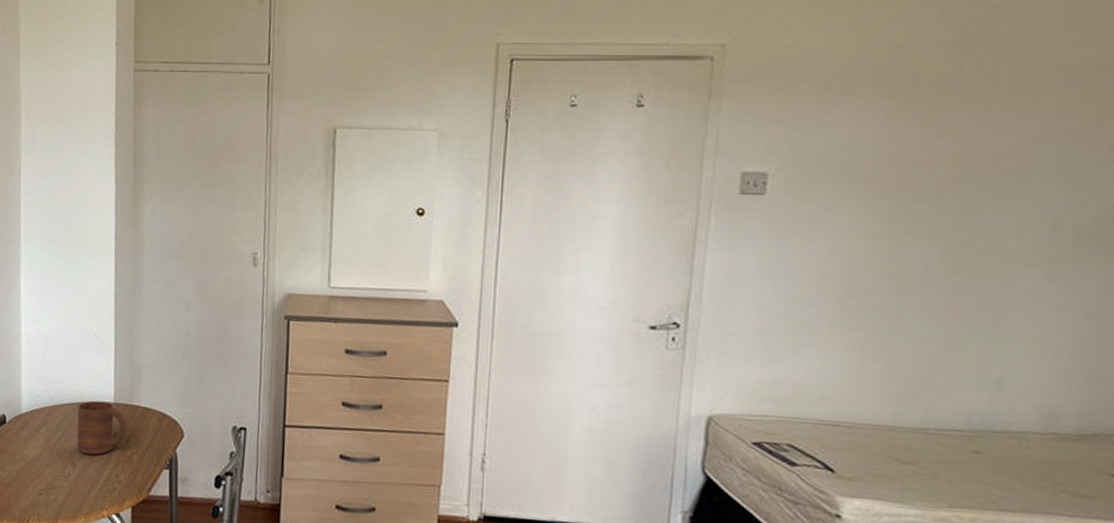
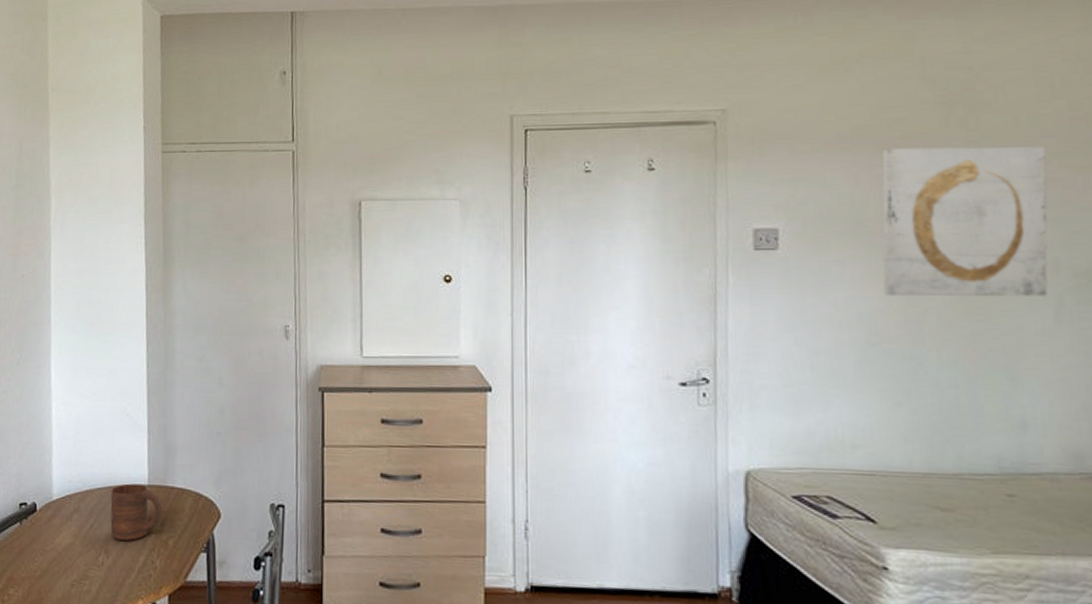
wall art: none [872,92,1065,254] -> present [882,145,1048,297]

